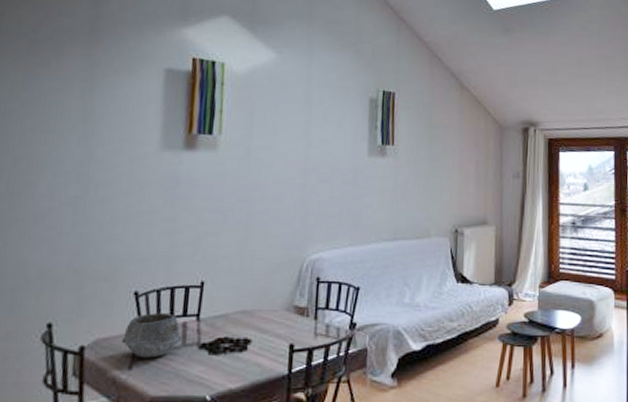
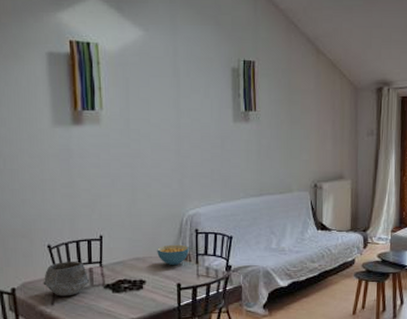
cereal bowl: none [268,295,307,322] -> present [157,244,189,266]

